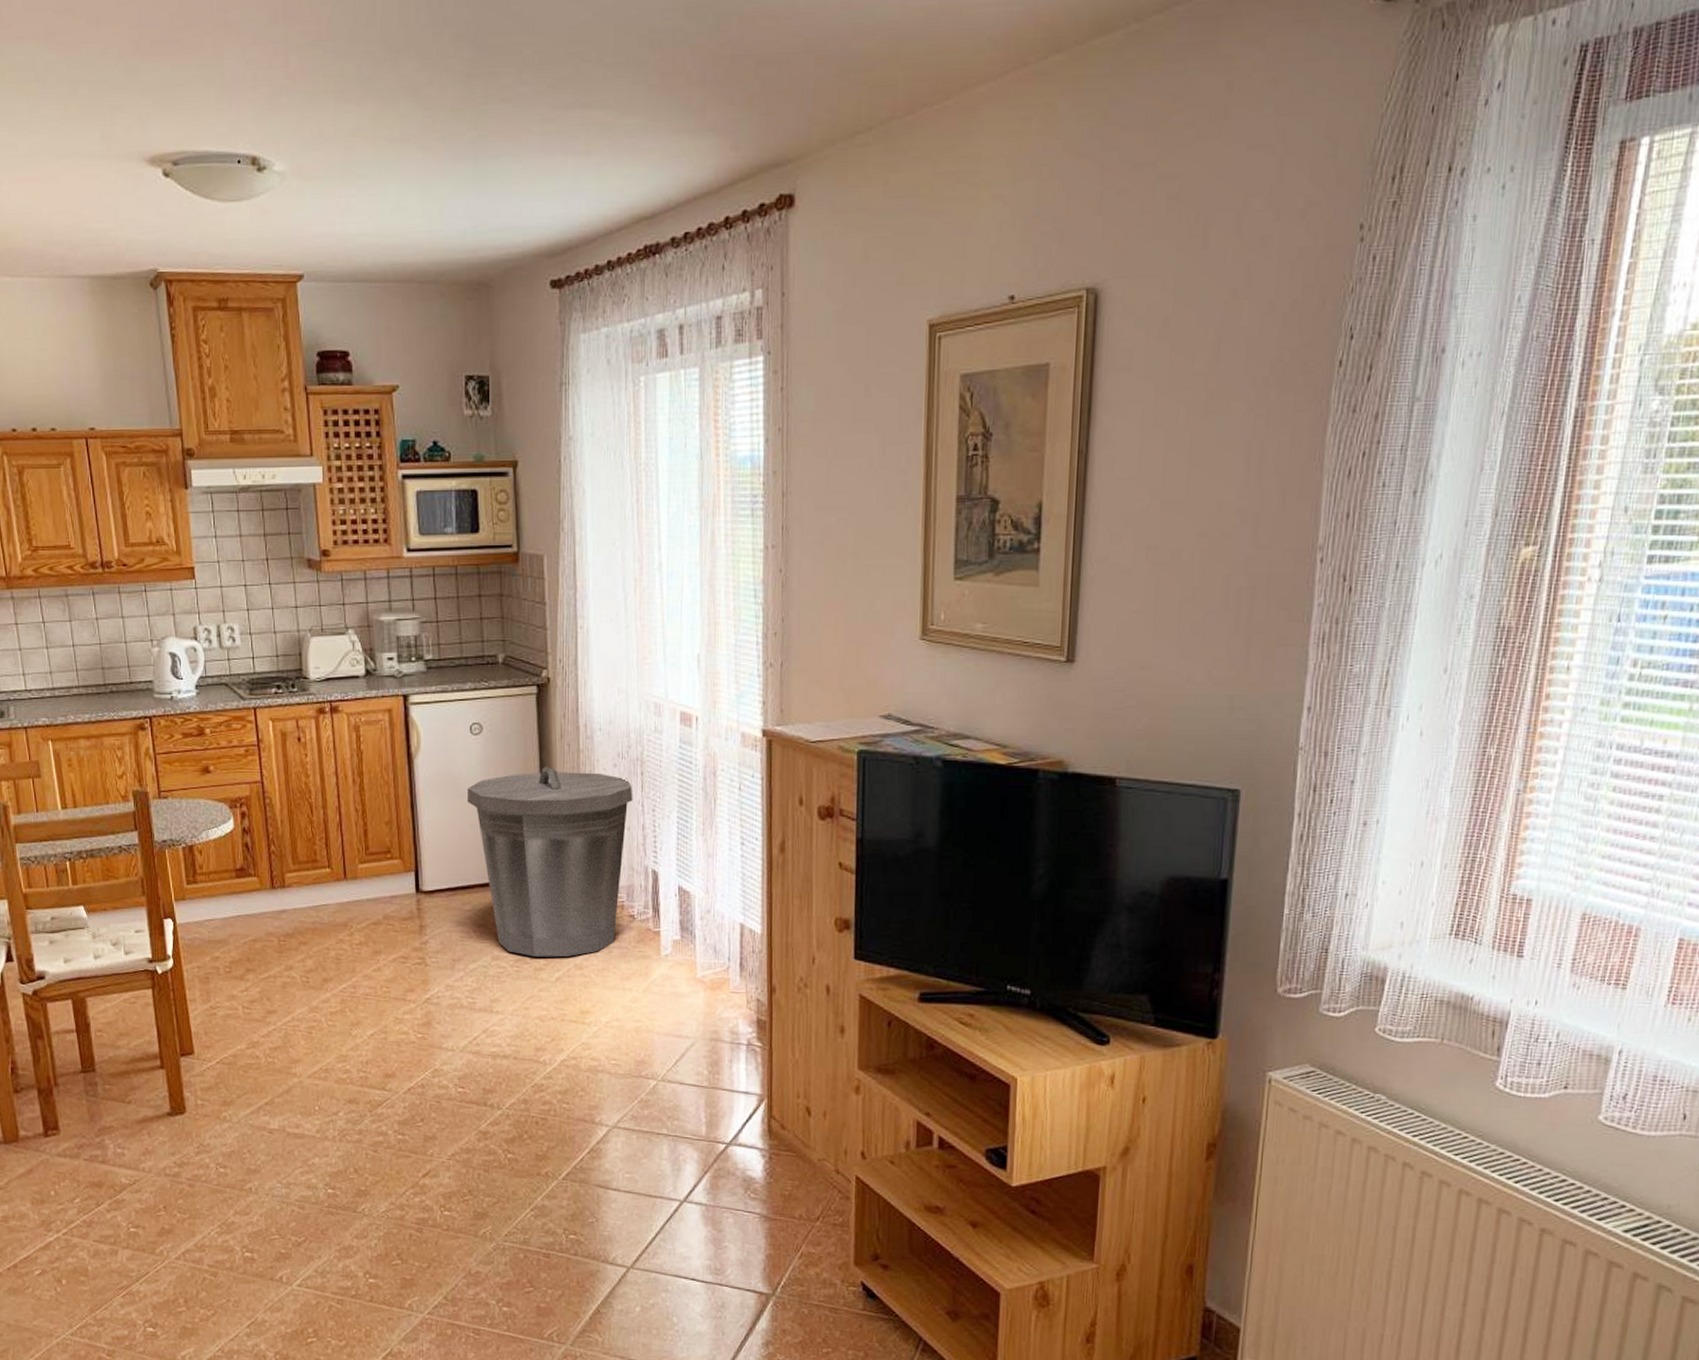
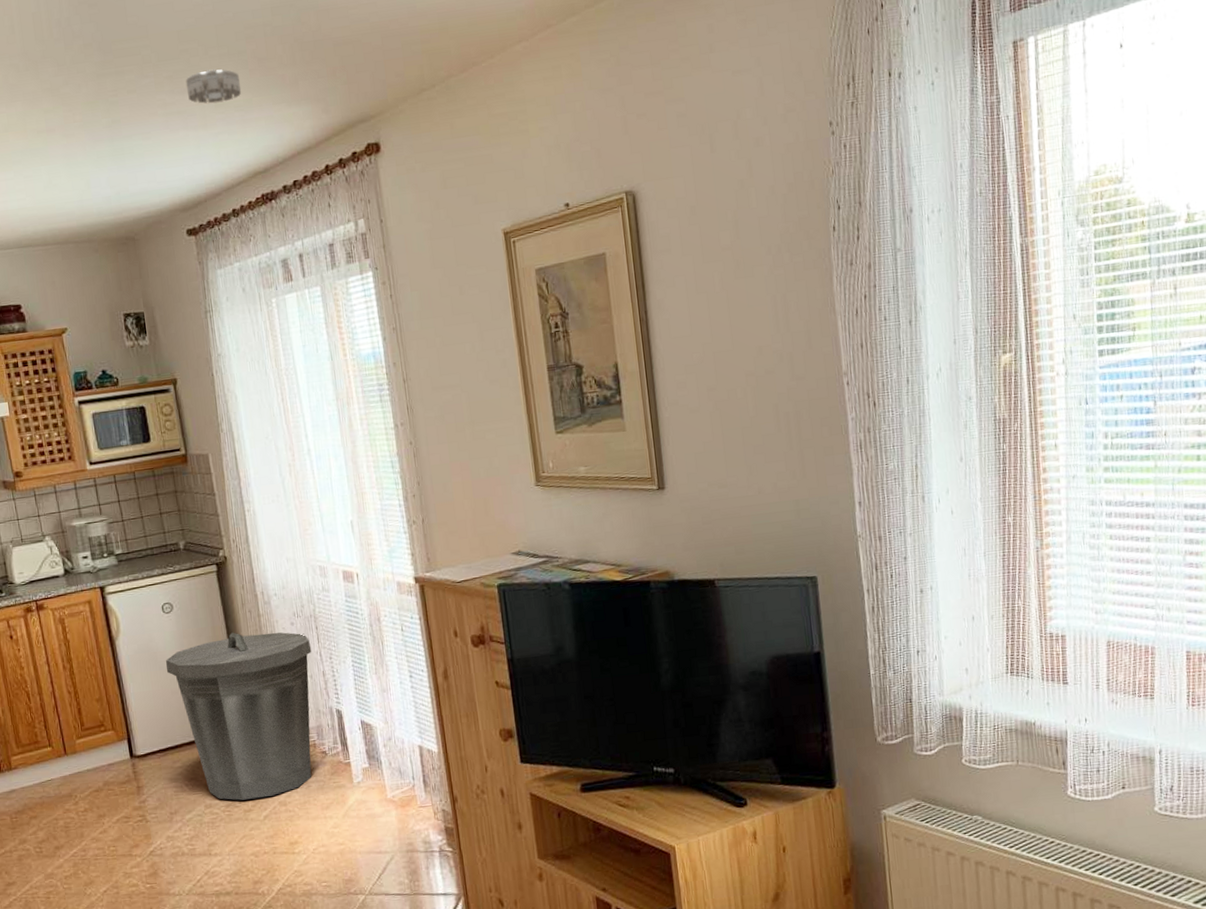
smoke detector: none [571,81,637,125] -> present [185,69,242,104]

